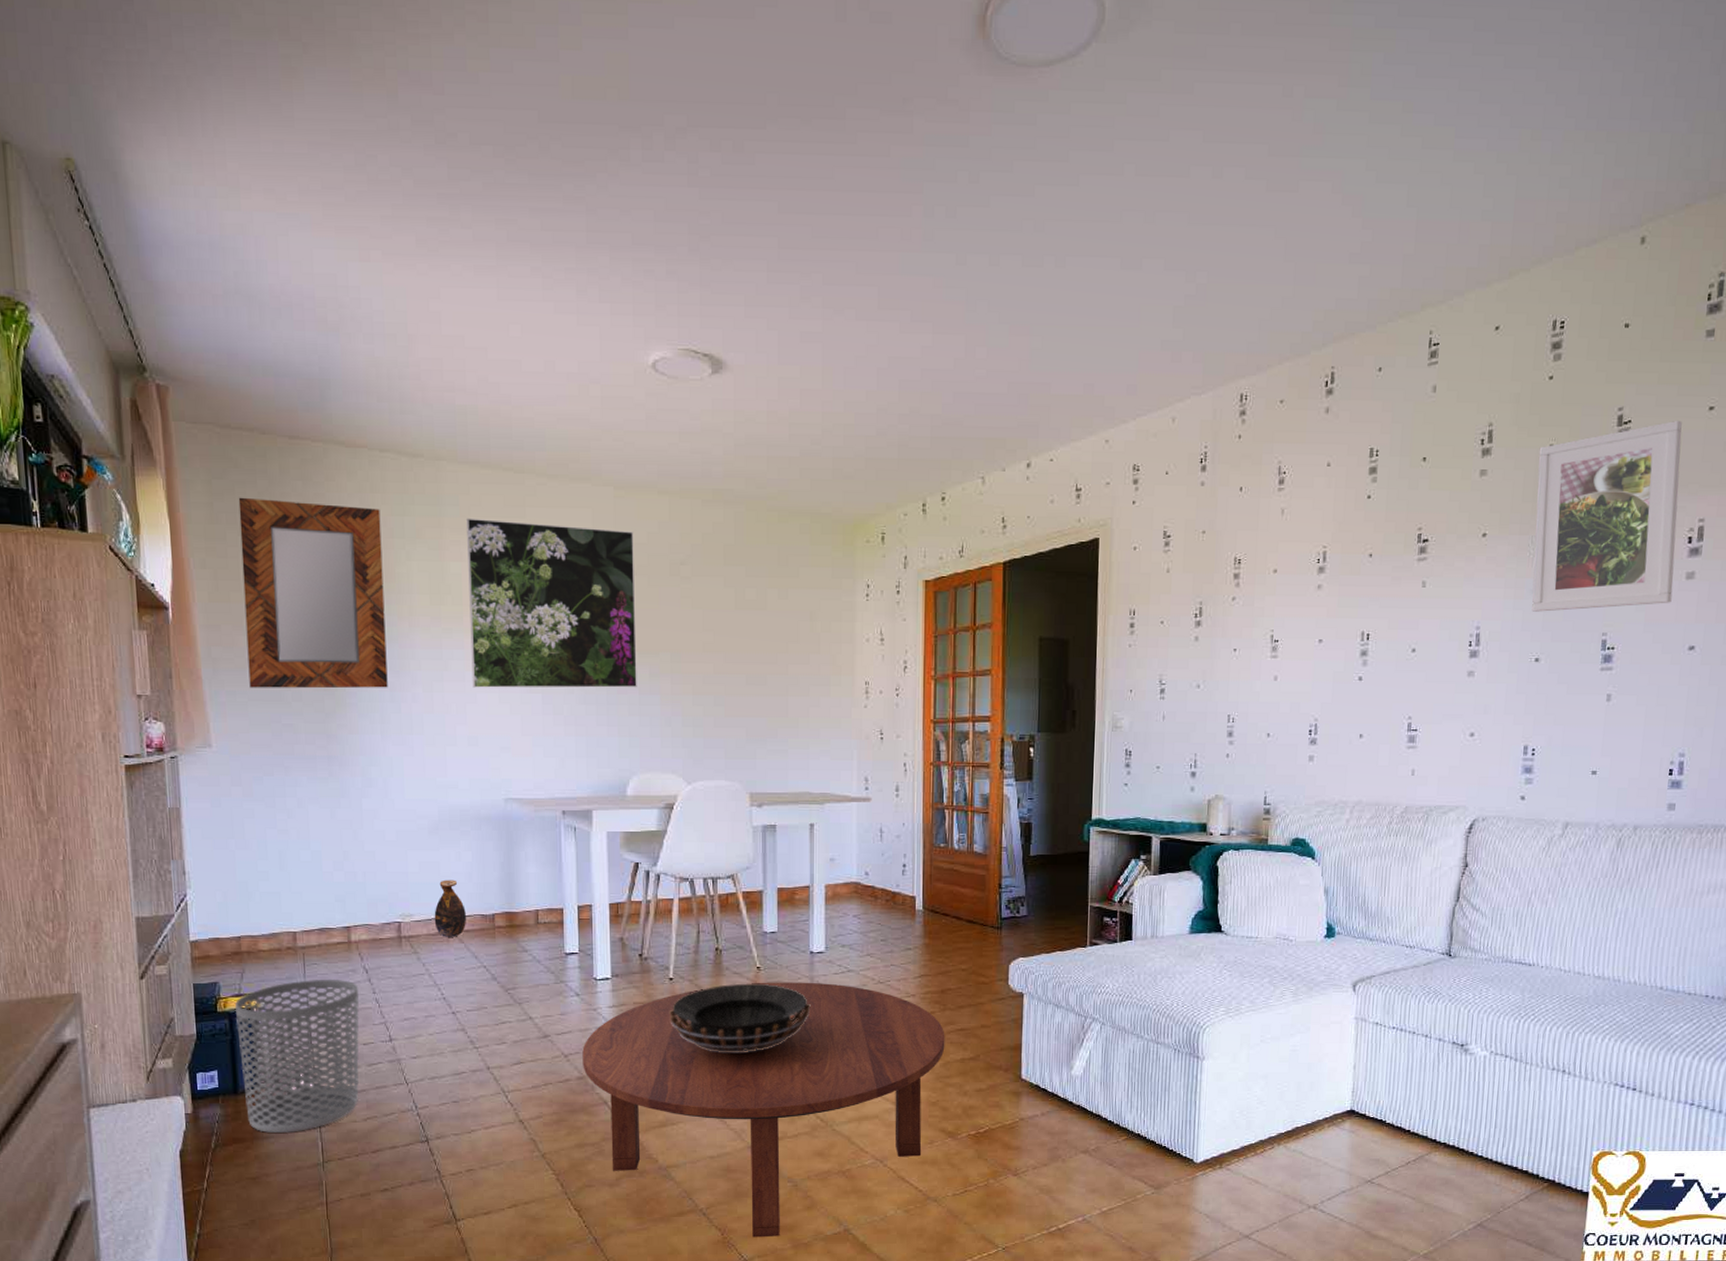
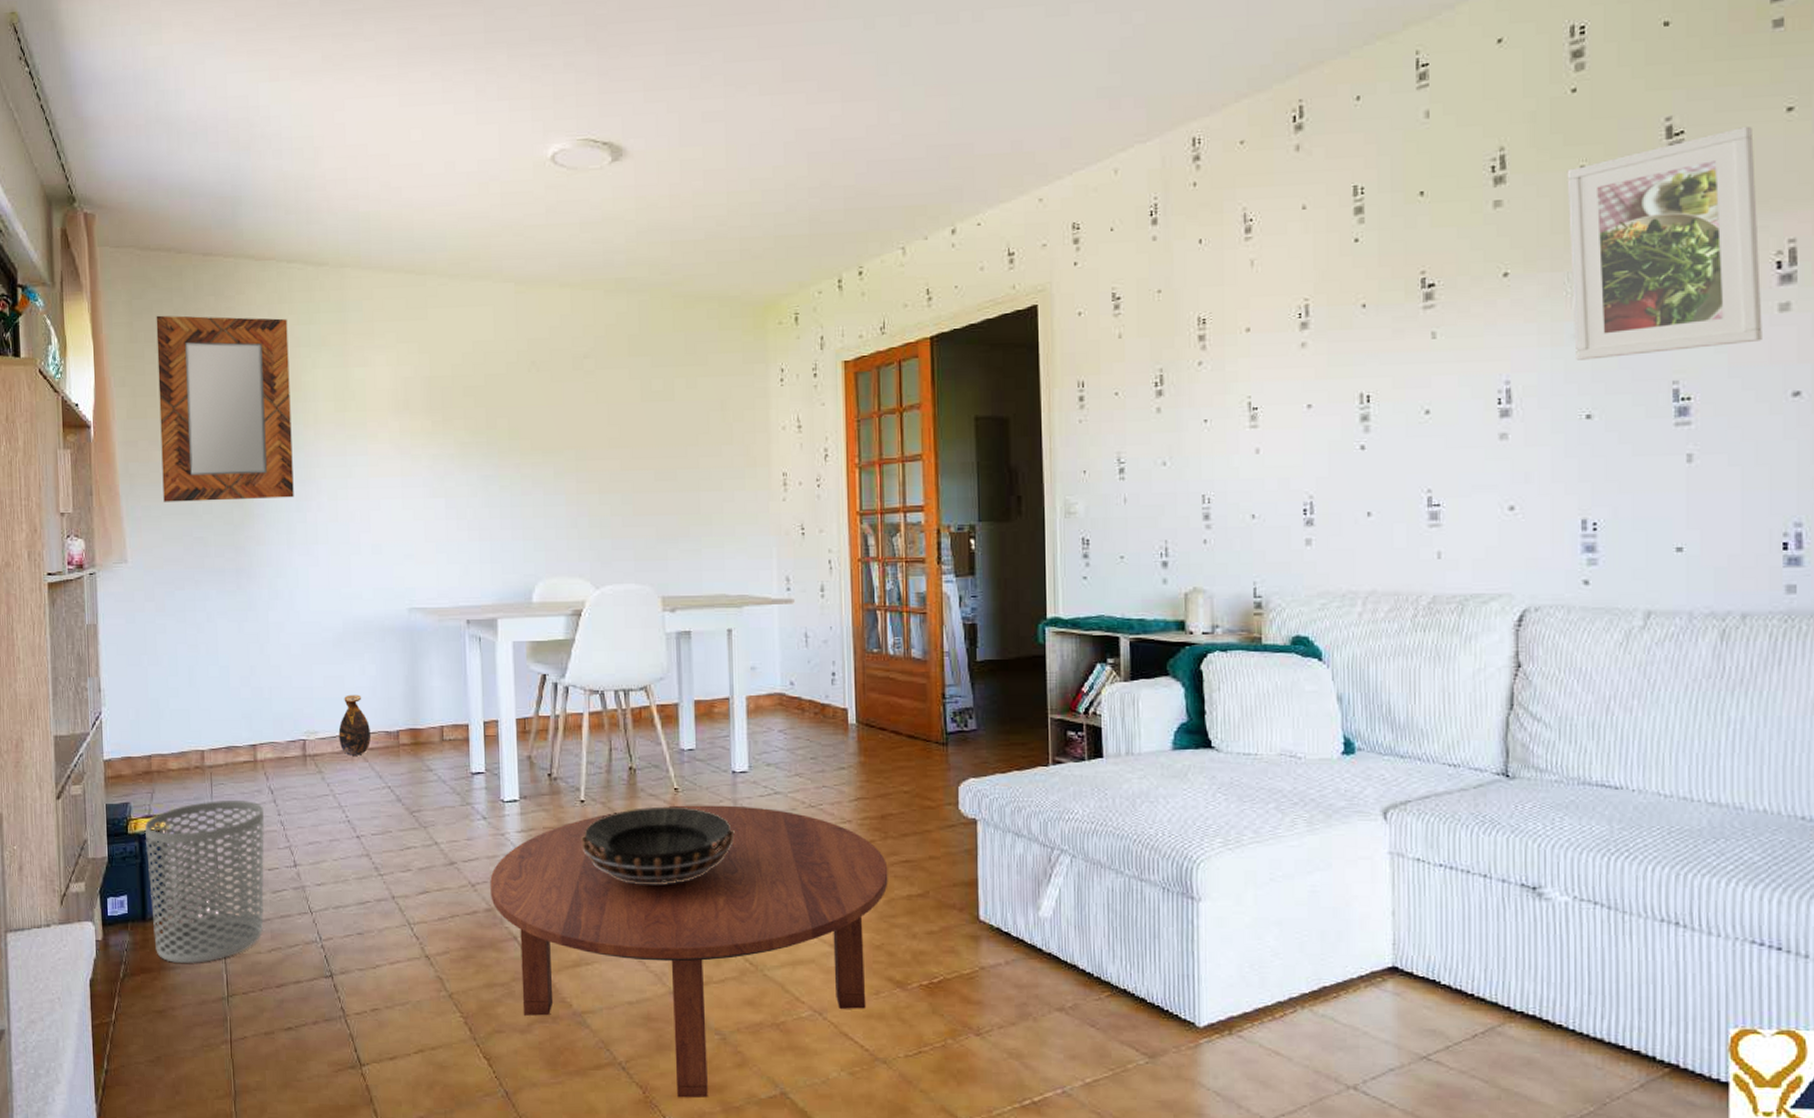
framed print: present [467,518,637,688] -> none [370,322,541,494]

